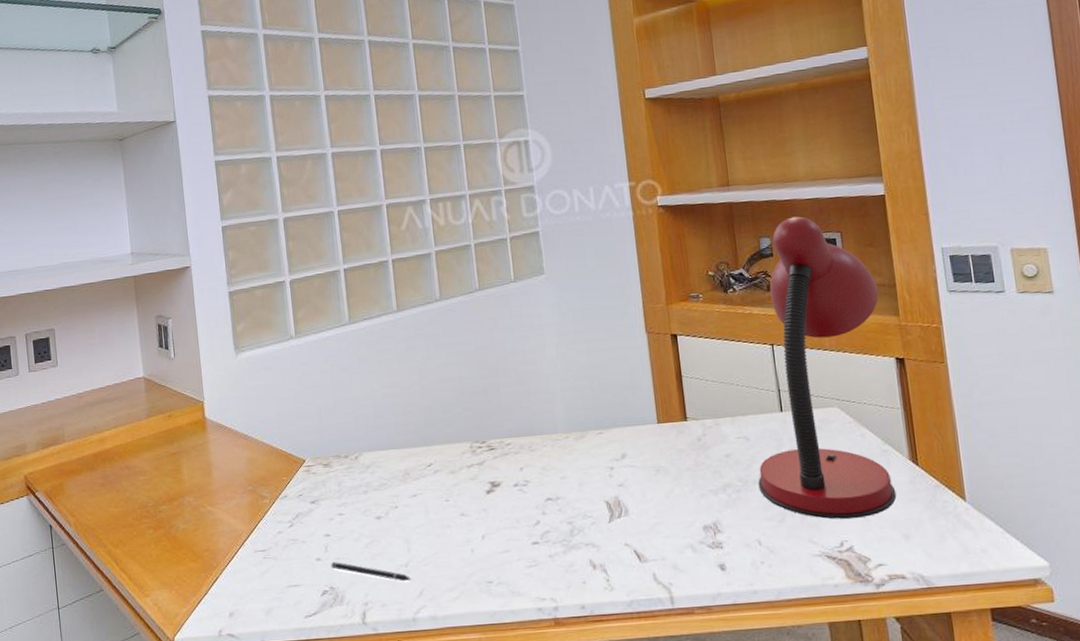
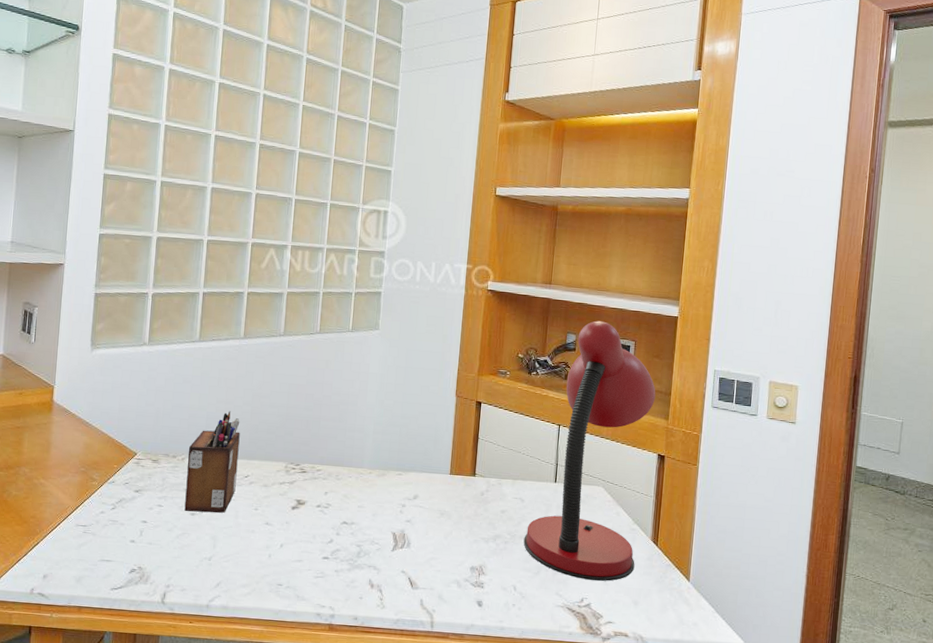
pen: present [331,562,412,582] -> none [142,546,212,573]
desk organizer: none [360,395,421,515] -> present [184,411,240,513]

